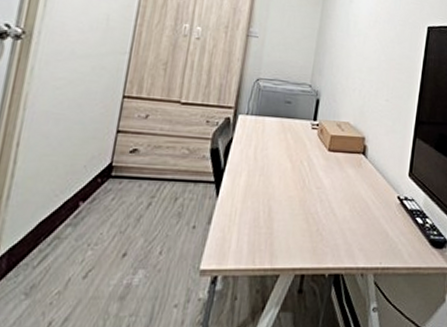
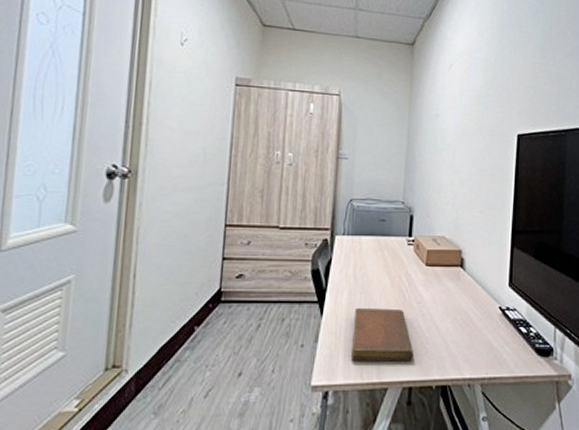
notebook: none [245,191,310,248] -> present [352,308,415,362]

